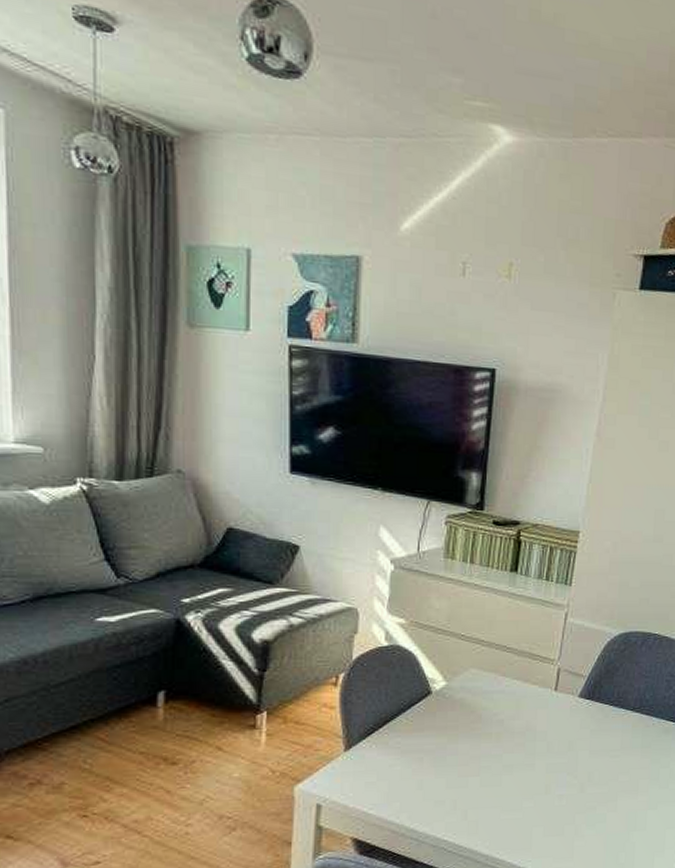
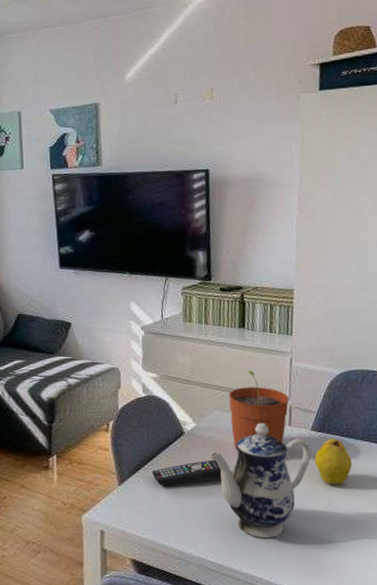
remote control: none [387,725,484,754] -> present [152,459,232,486]
teapot: none [459,685,576,817] -> present [209,422,311,539]
plant pot: none [488,623,559,716] -> present [229,370,289,450]
fruit: none [578,707,619,760] -> present [314,438,352,486]

